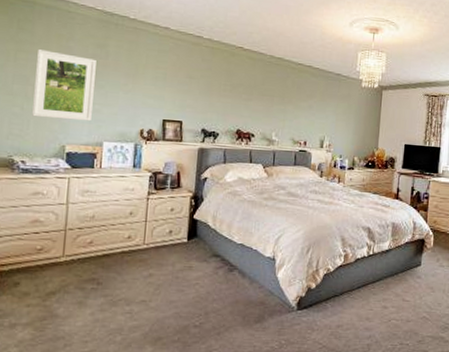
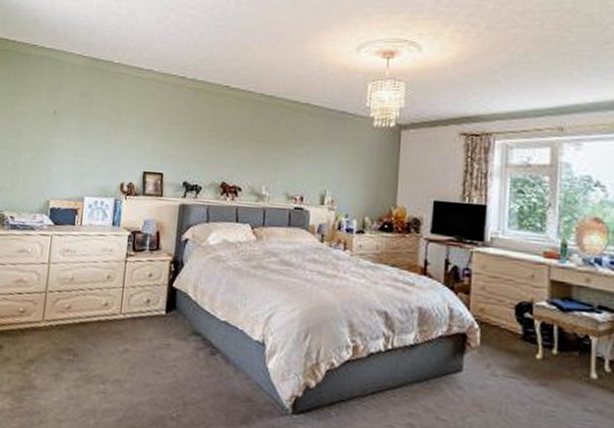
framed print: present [32,49,97,122] -> none [22,101,82,175]

